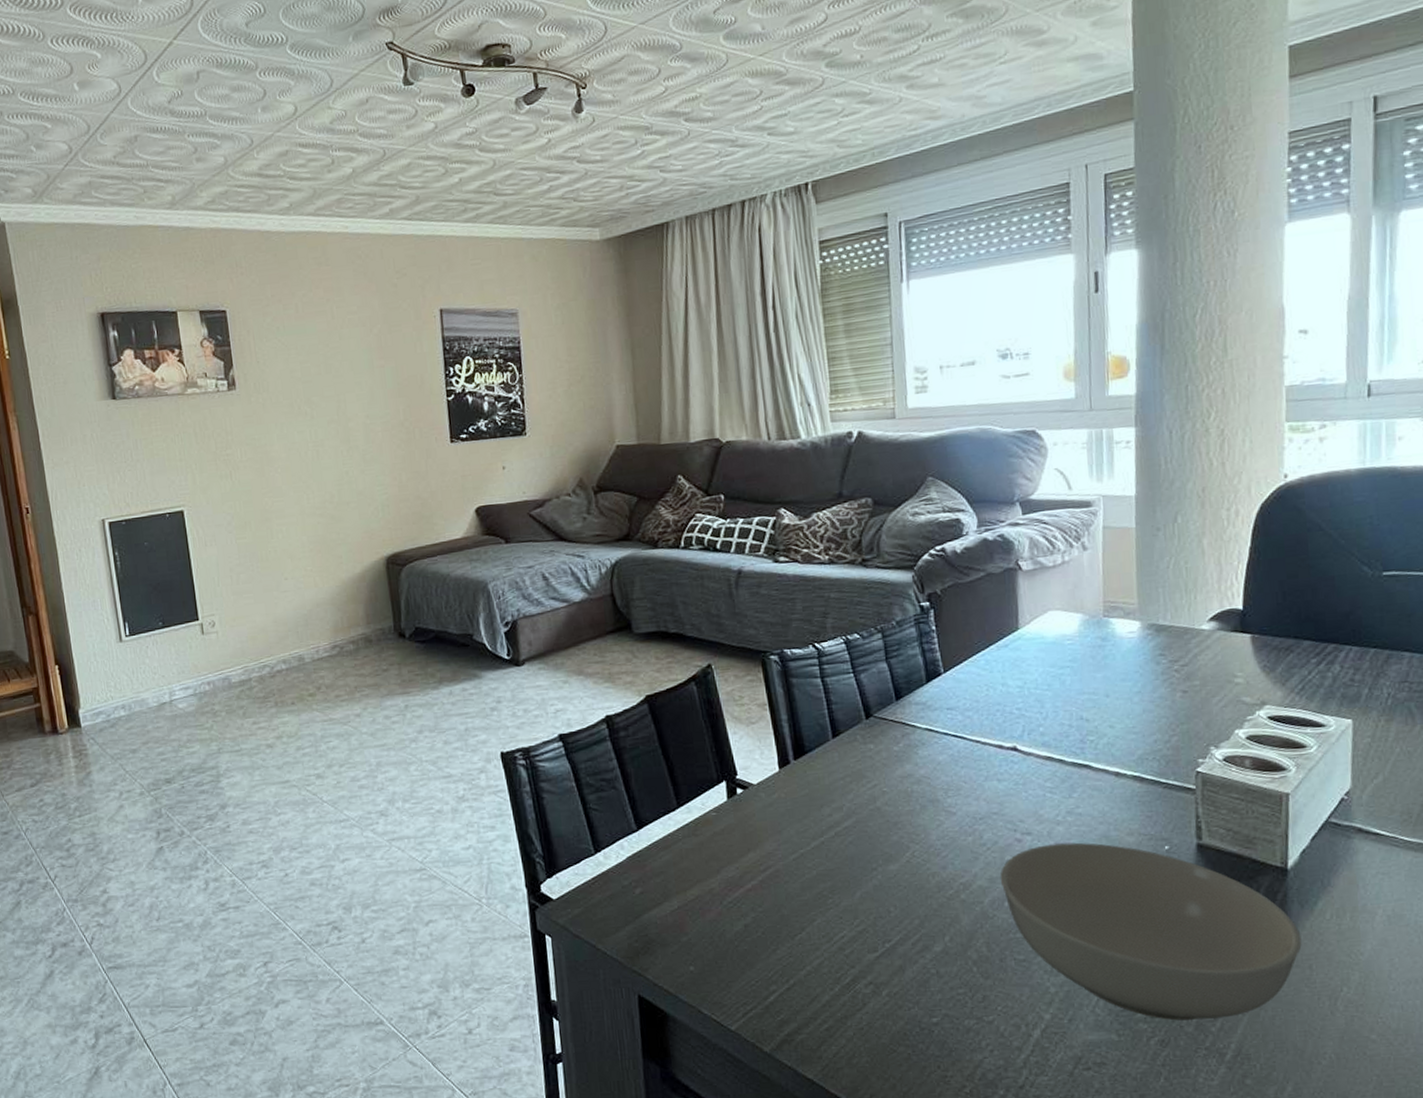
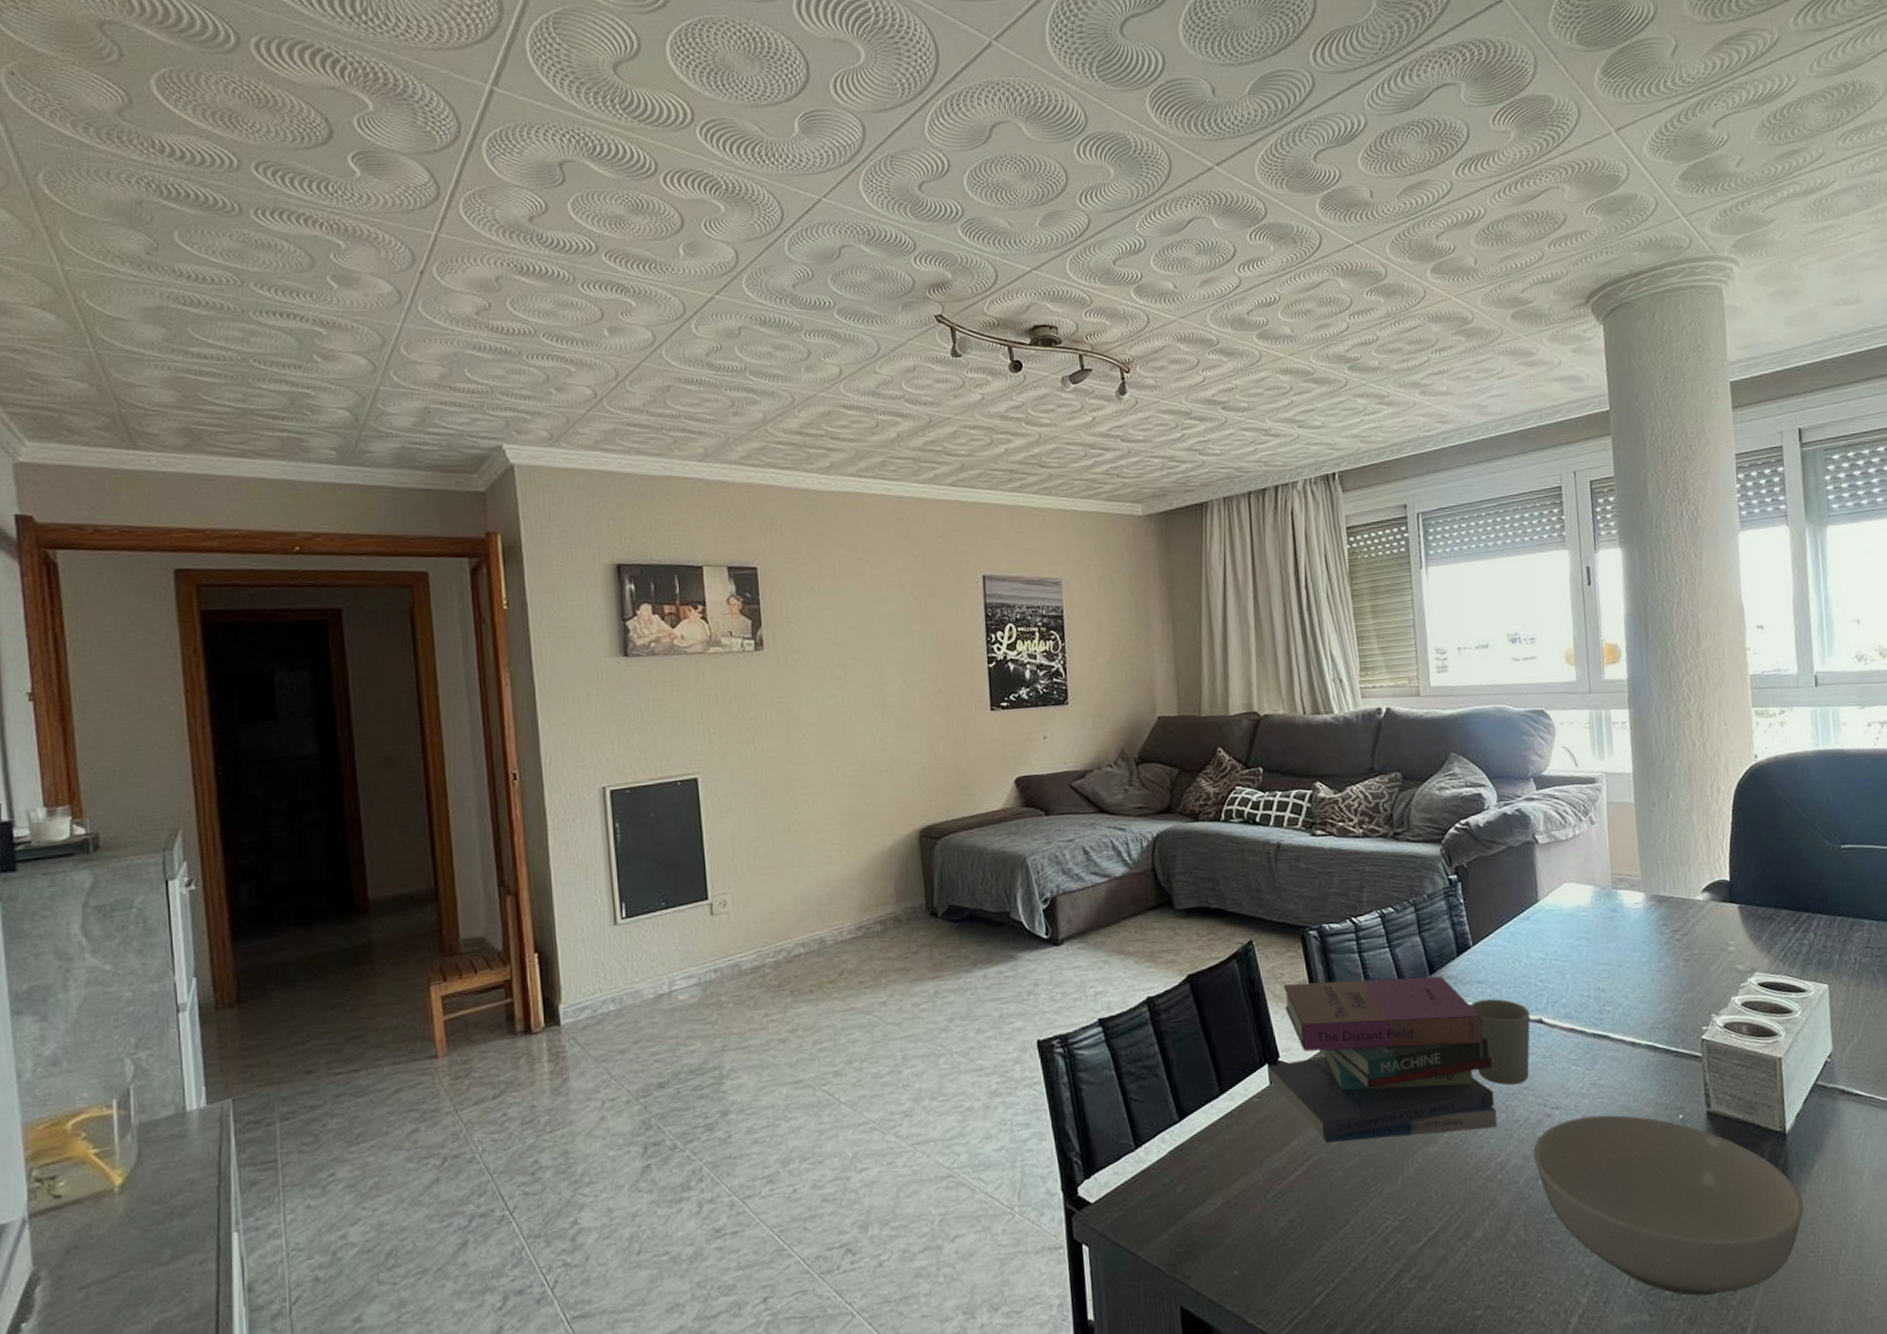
books: none [725,701,963,857] -> present [1267,976,1498,1143]
mug: none [939,725,1004,810] -> present [1470,998,1531,1086]

